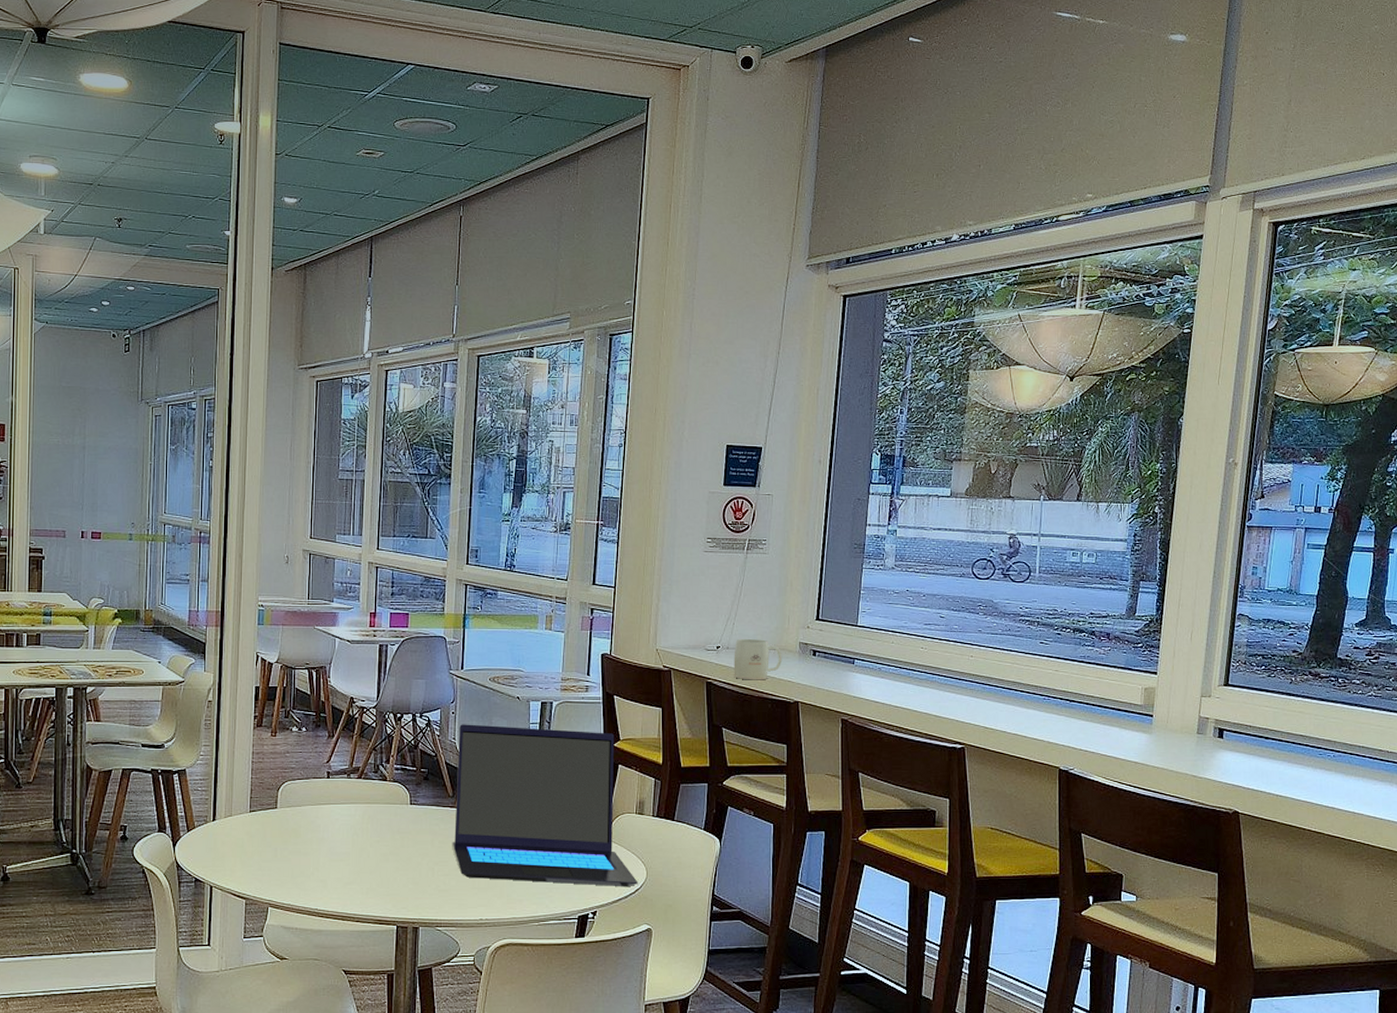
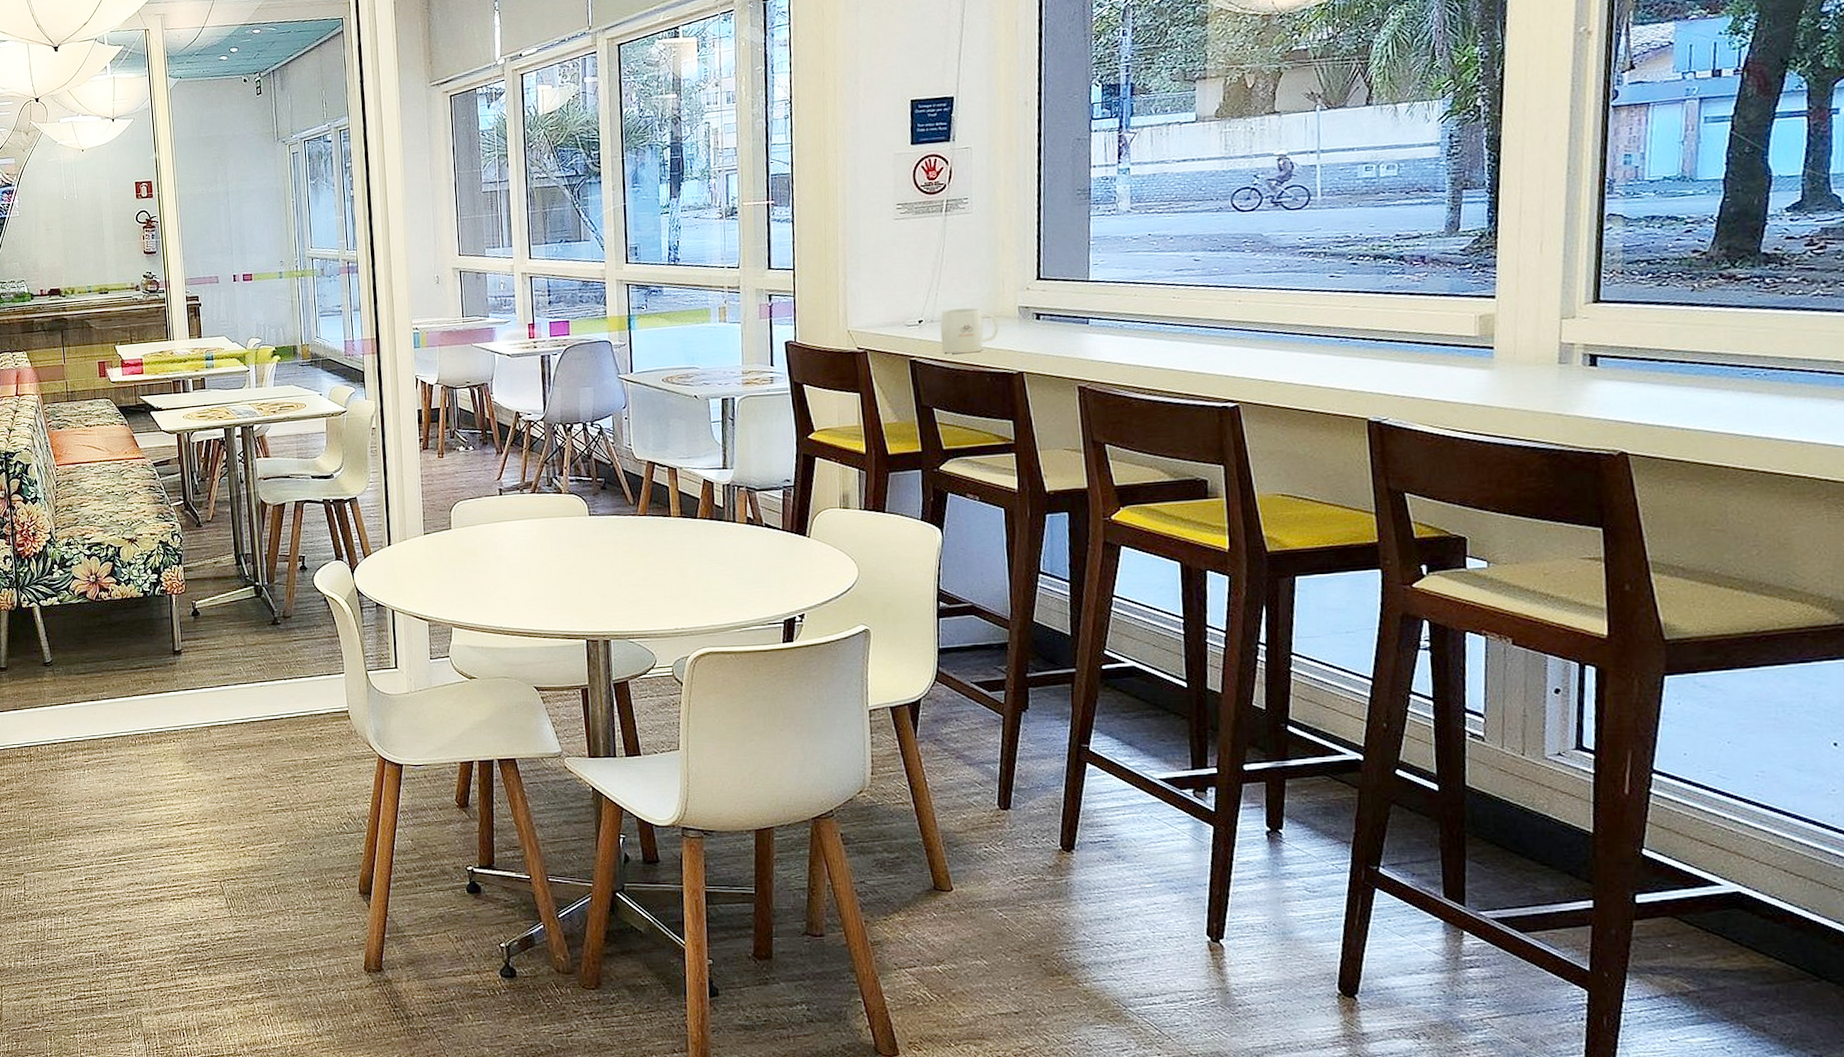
laptop: present [452,724,638,887] -> none [634,424,849,587]

